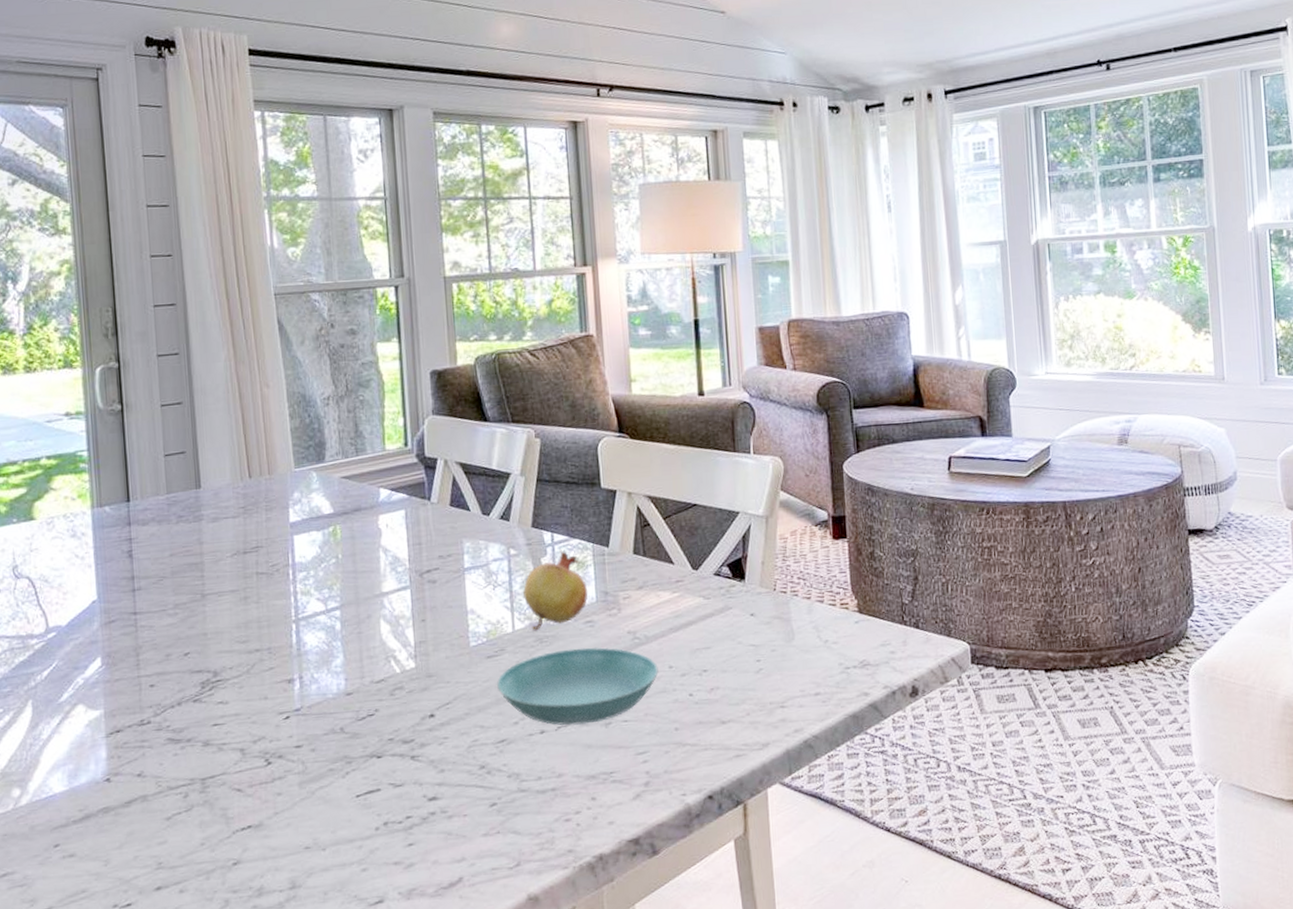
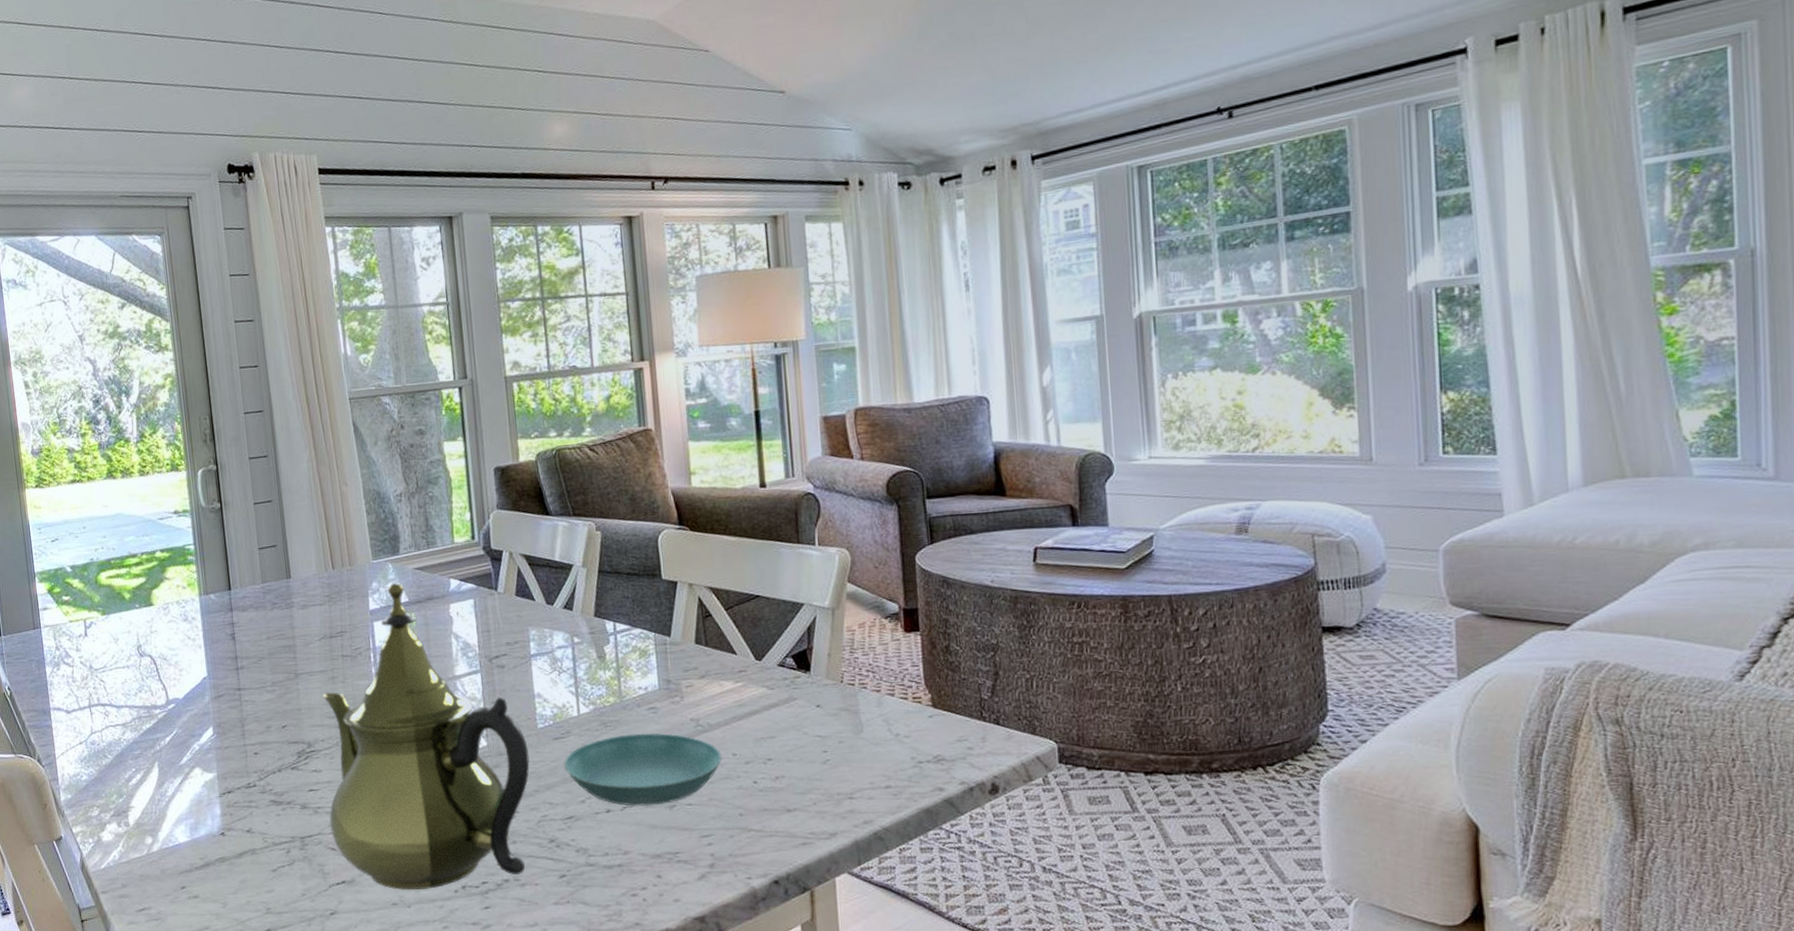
teapot: none [233,493,461,832] -> present [323,583,530,891]
fruit: present [523,548,589,631] -> none [587,637,651,716]

